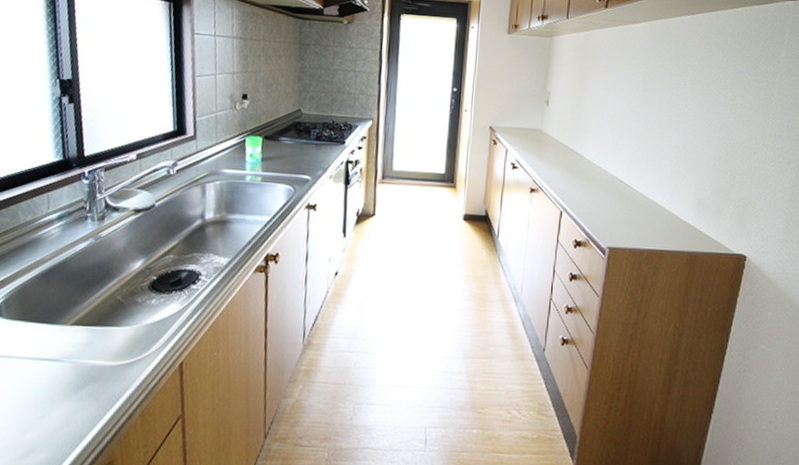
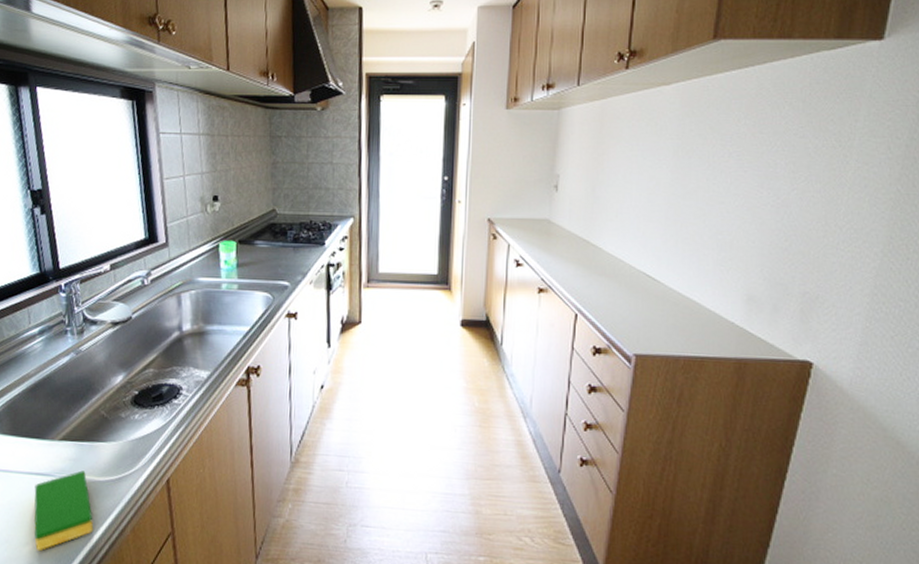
dish sponge: none [36,355,101,439] -> present [34,470,94,552]

